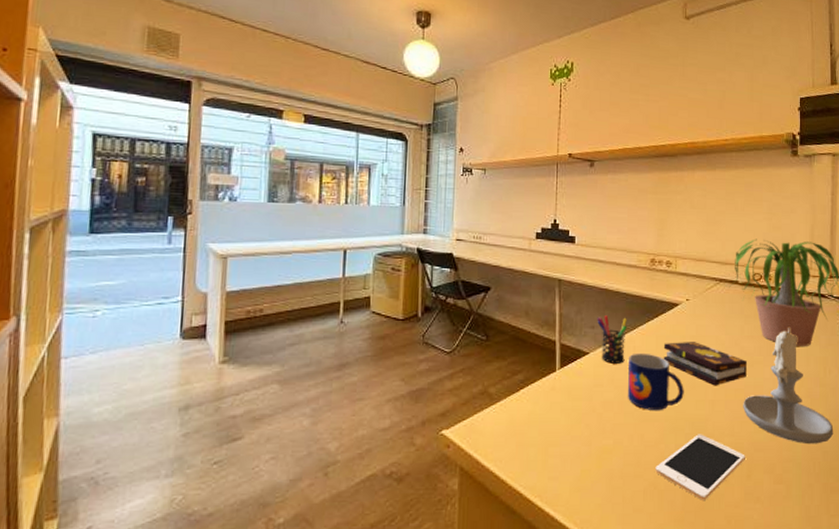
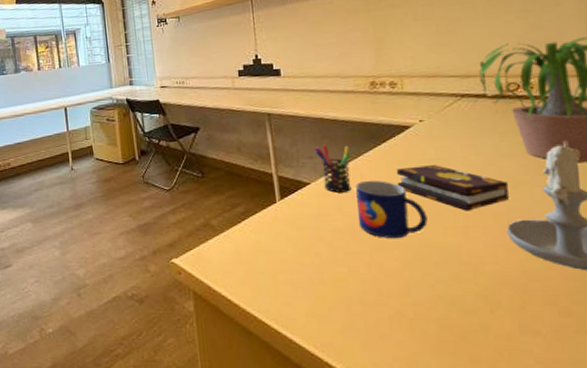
cell phone: present [655,434,745,500] -> none [400,262,516,331]

